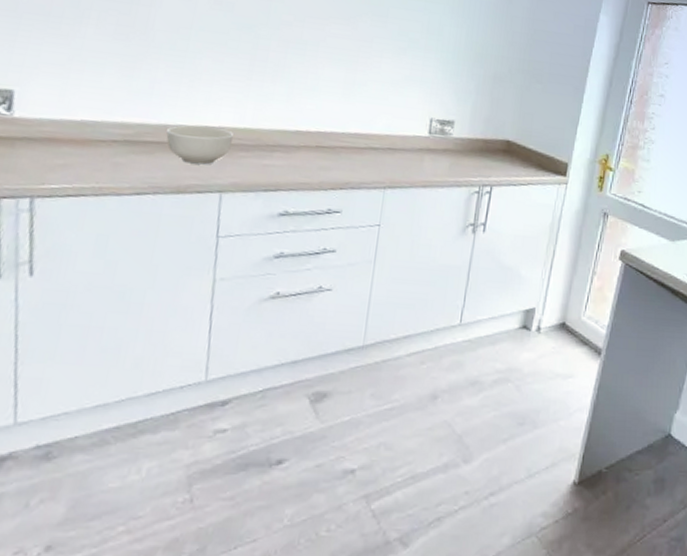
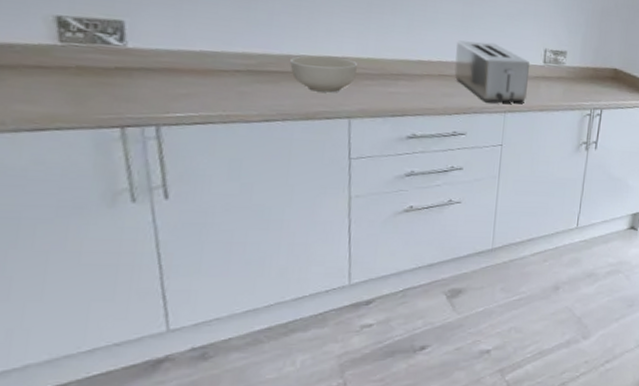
toaster: none [332,109,413,178] -> present [454,40,529,103]

